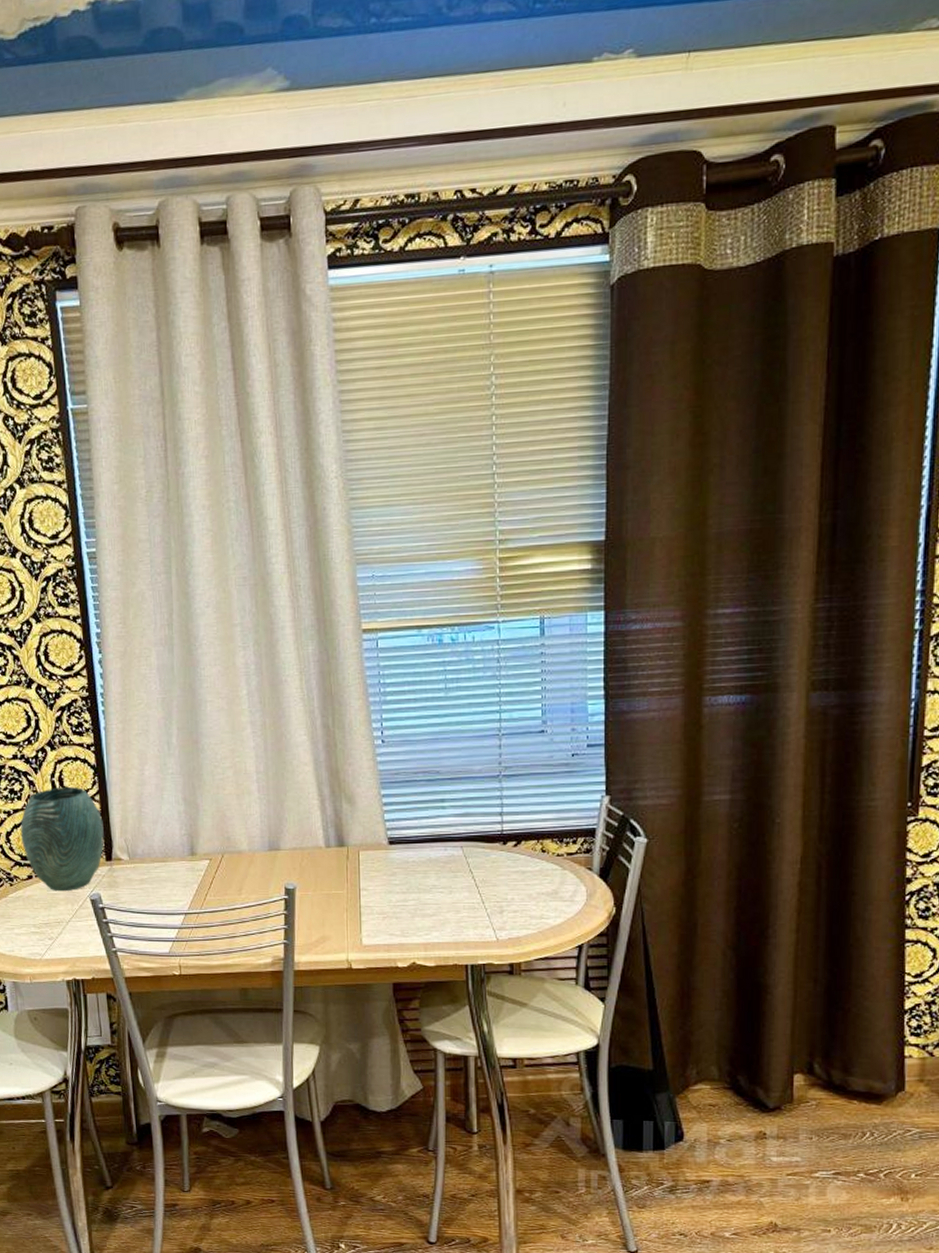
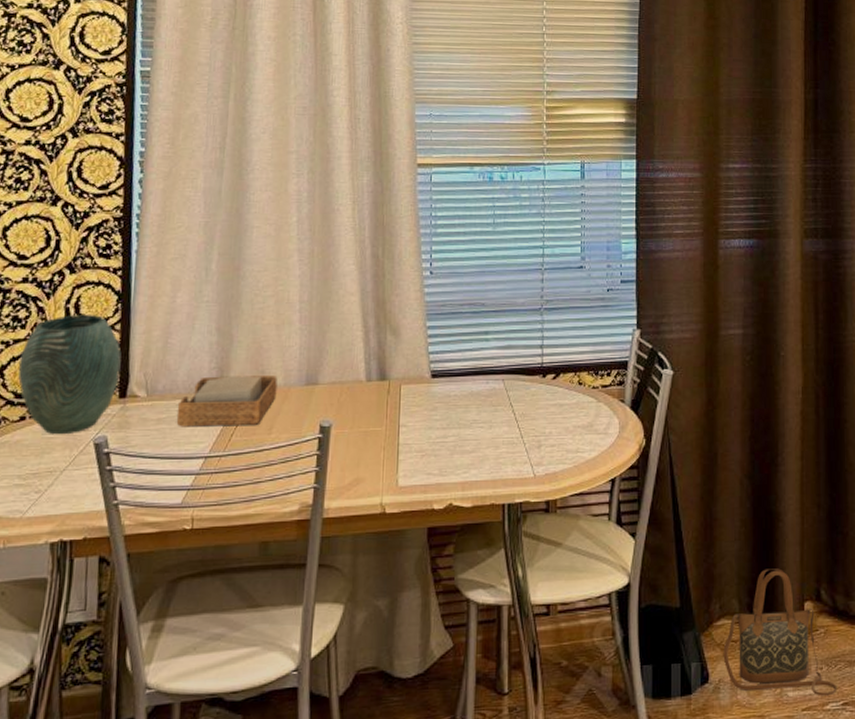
napkin holder: none [156,842,243,887] -> present [176,376,278,427]
handbag: none [699,1039,829,1165] -> present [723,568,837,696]

